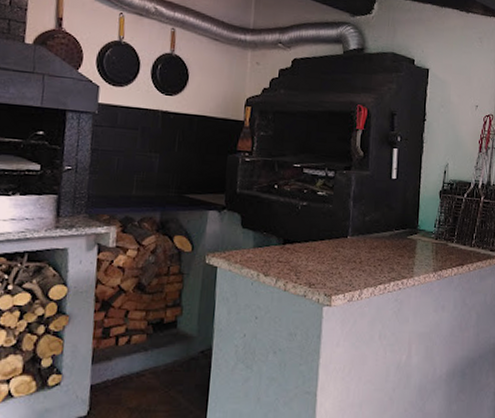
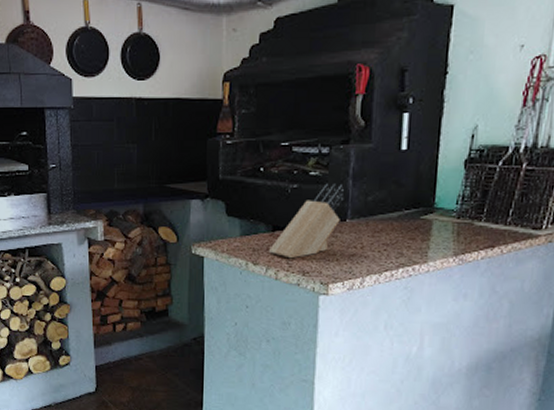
knife block: none [279,203,347,271] -> present [269,183,345,259]

